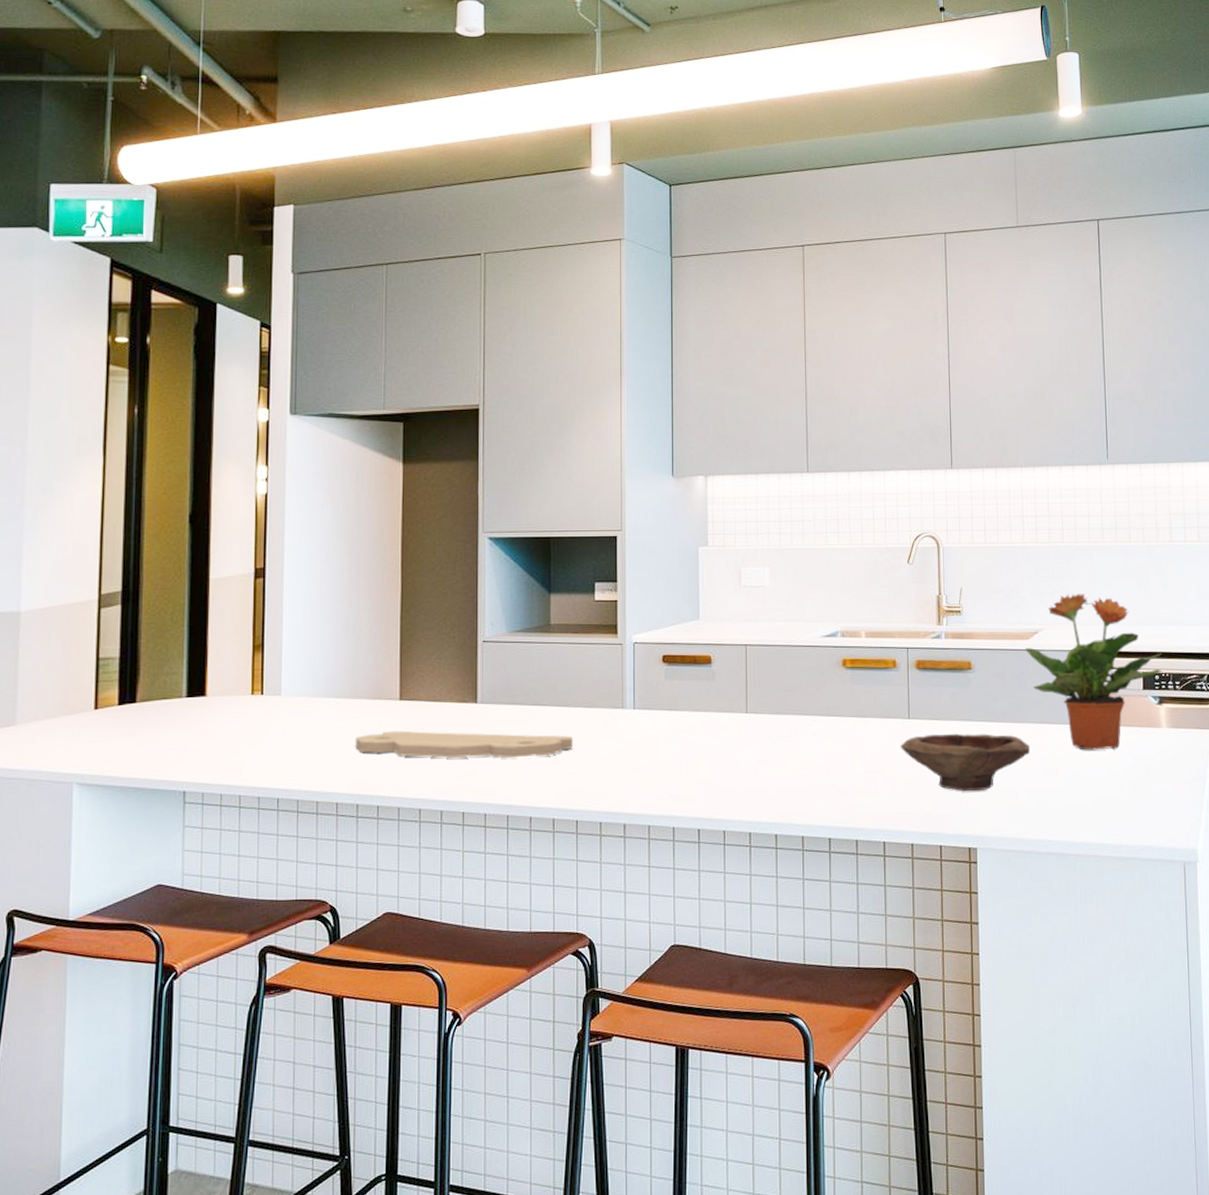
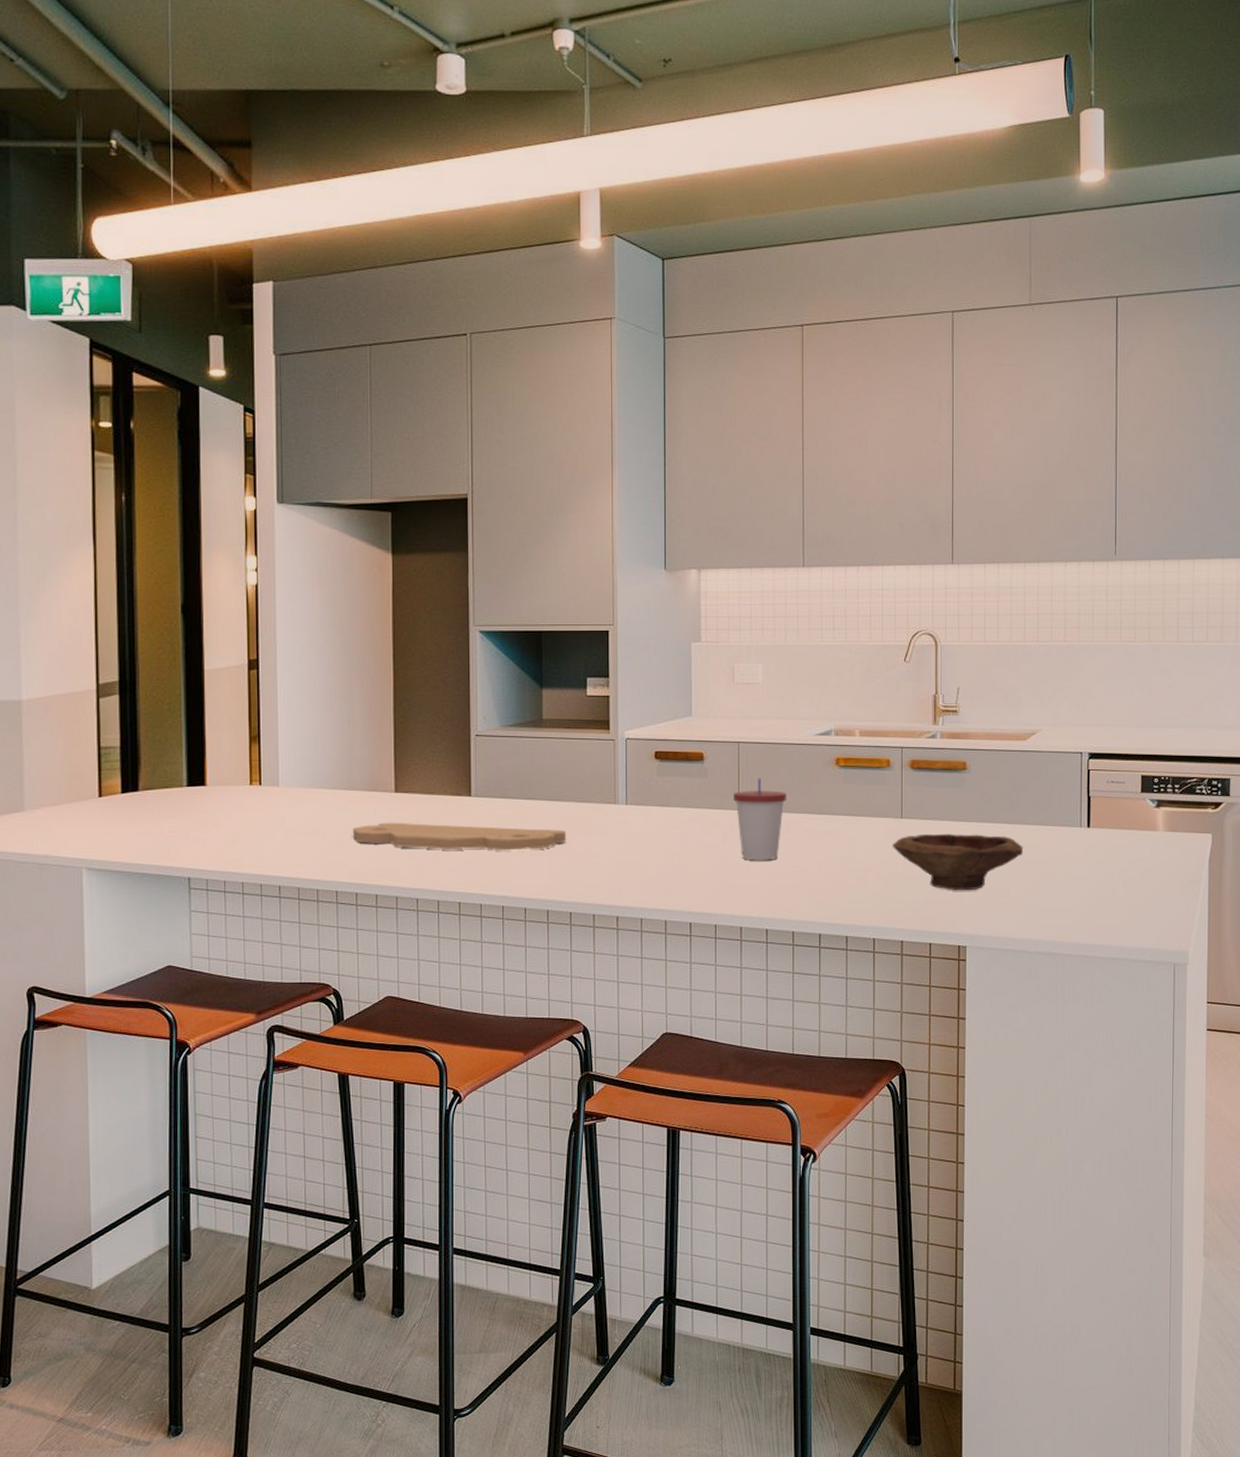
cup: none [741,680,795,764] -> present [733,777,787,861]
potted plant: present [1025,594,1162,750] -> none [1022,694,1162,852]

